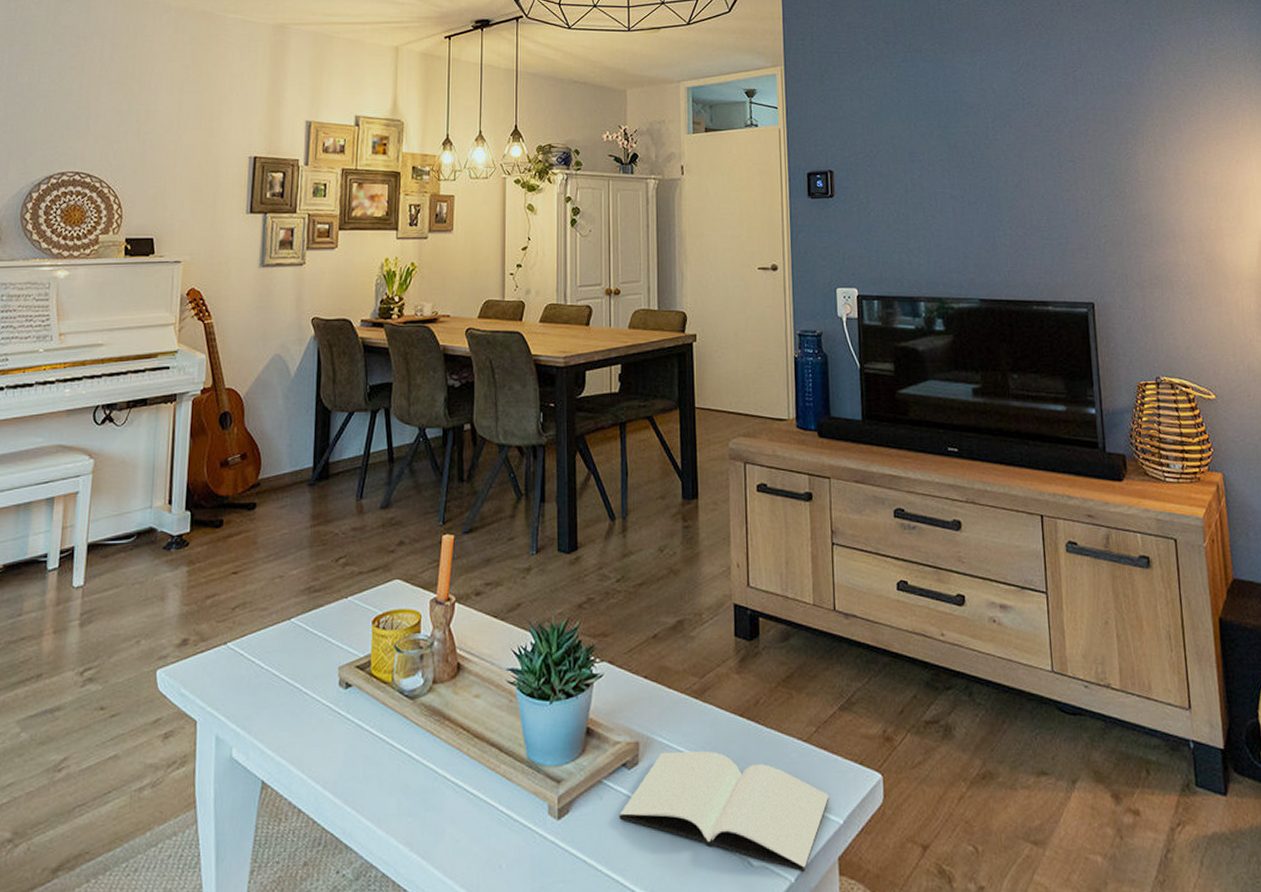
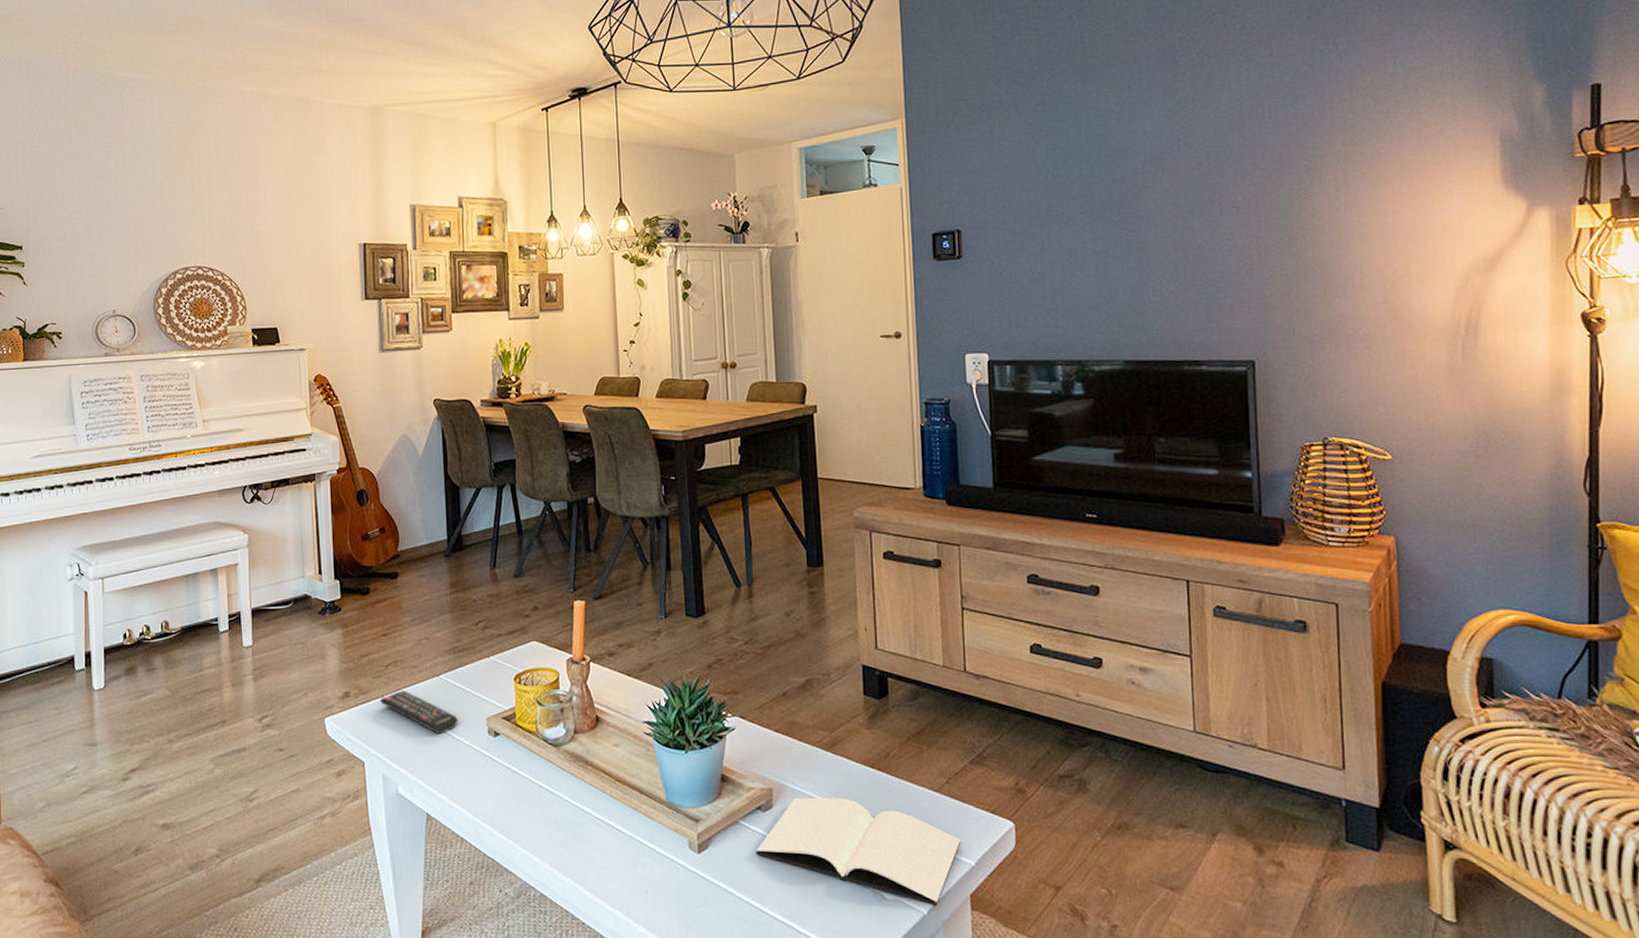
remote control: none [222,636,307,686] -> present [380,690,458,734]

